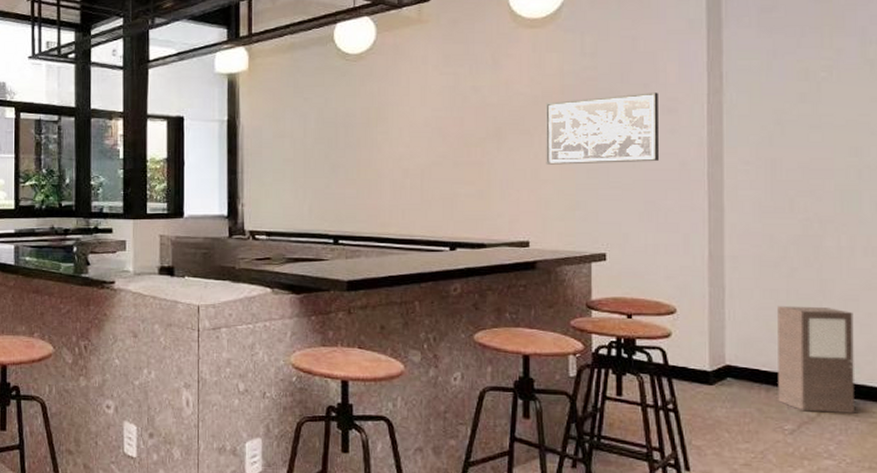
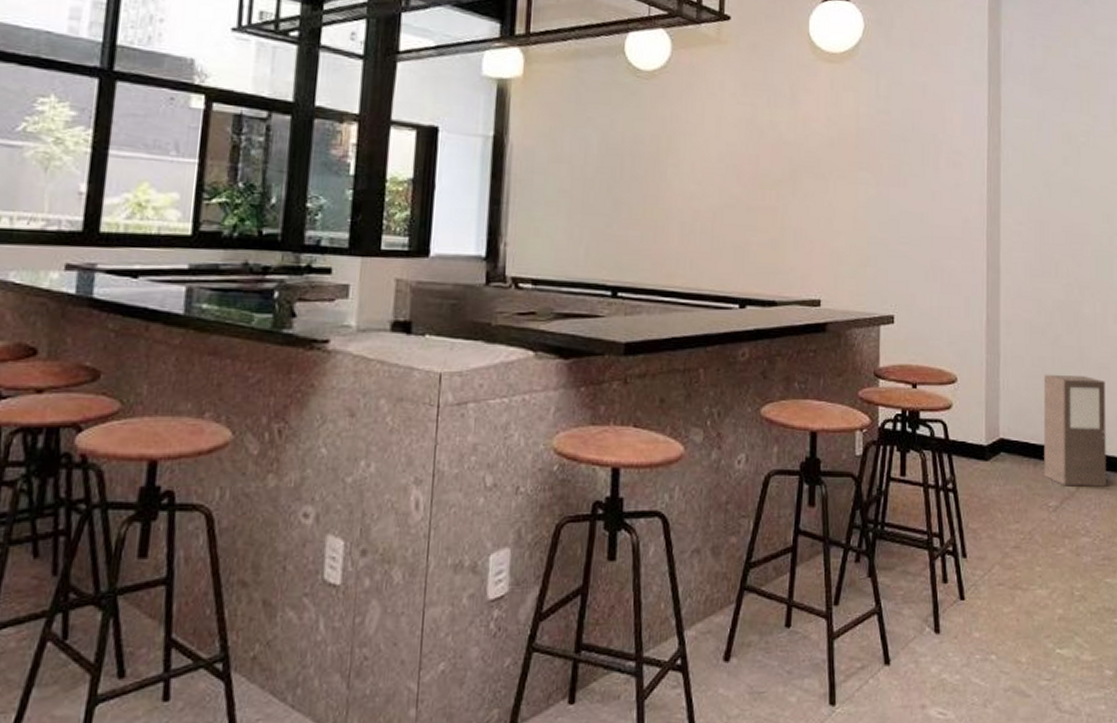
wall art: present [546,92,660,165] -> none [839,143,945,218]

